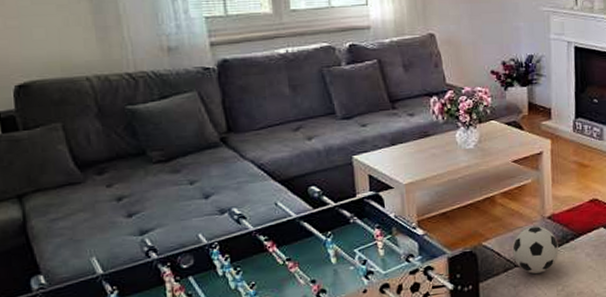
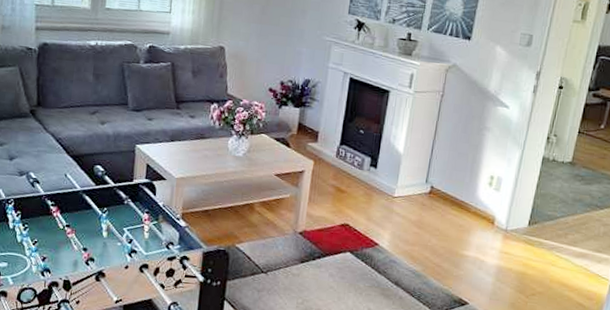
soccer ball: present [512,226,559,274] -> none [261,238,305,283]

